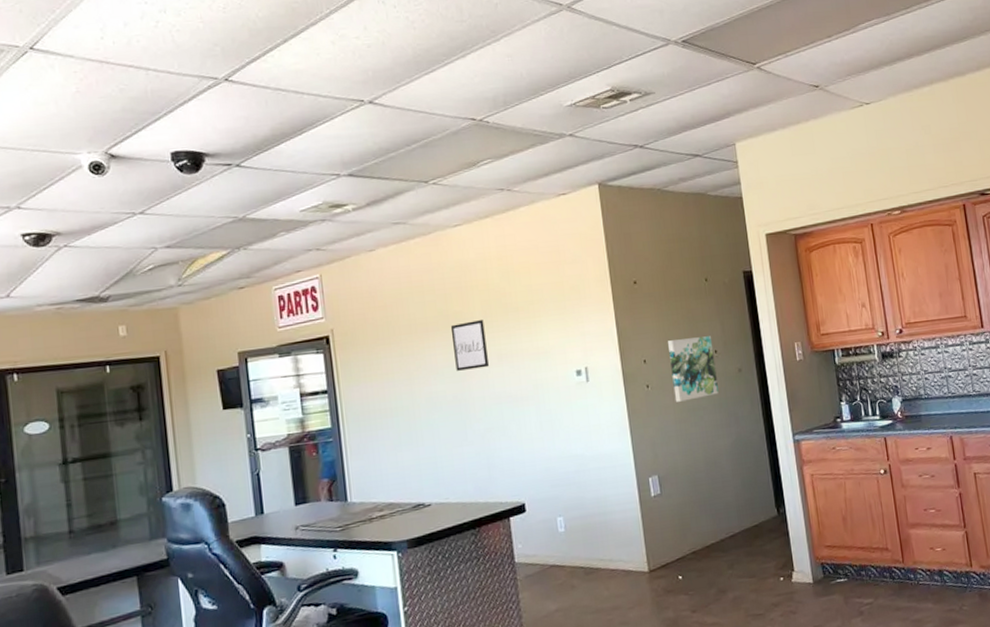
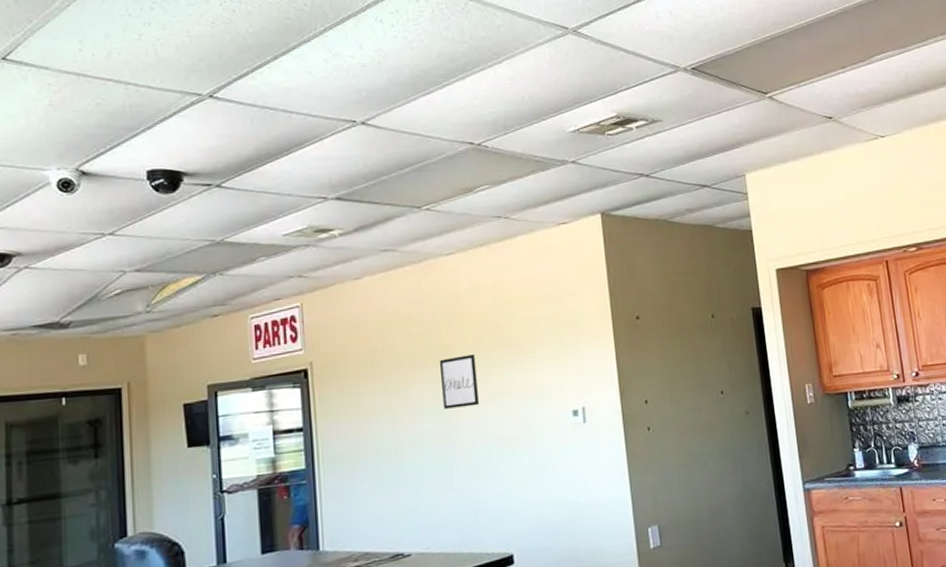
wall art: present [668,336,719,402] -> none [671,376,724,446]

